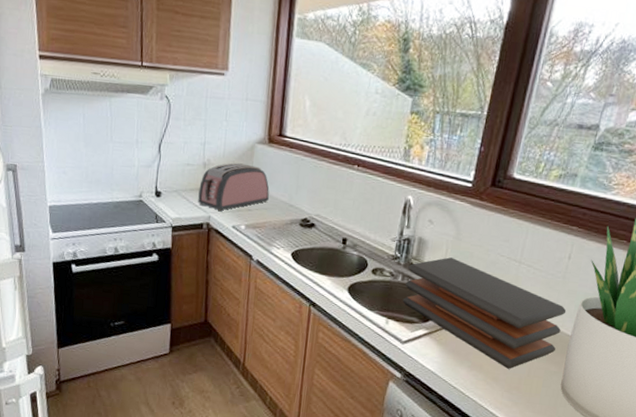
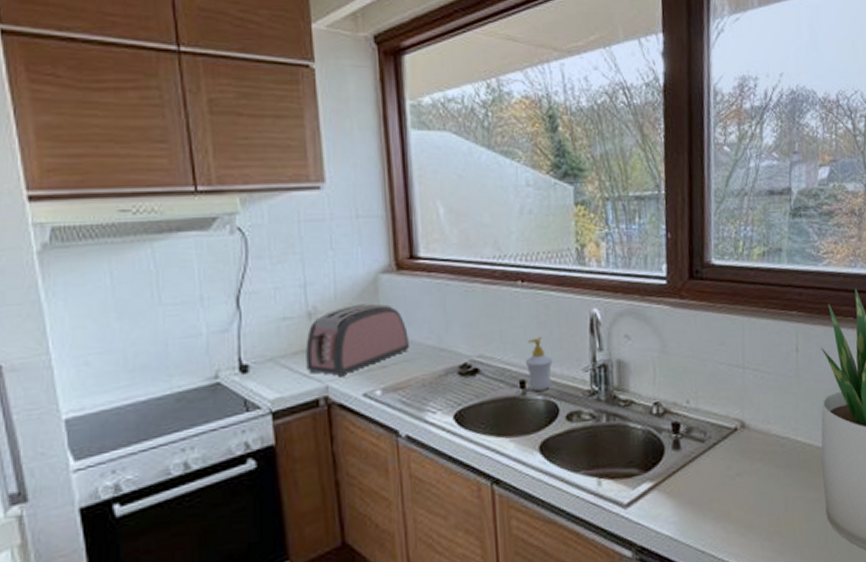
soap bottle: none [349,209,370,249] -> present [525,336,553,392]
cutting board: present [402,257,567,369] -> none [611,378,810,509]

